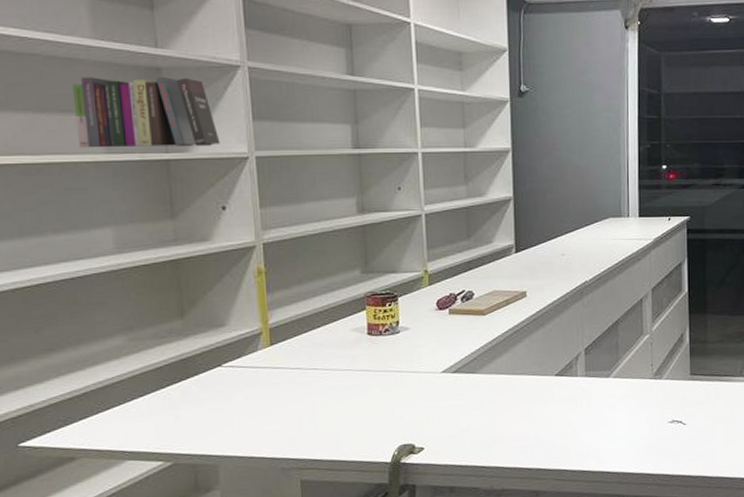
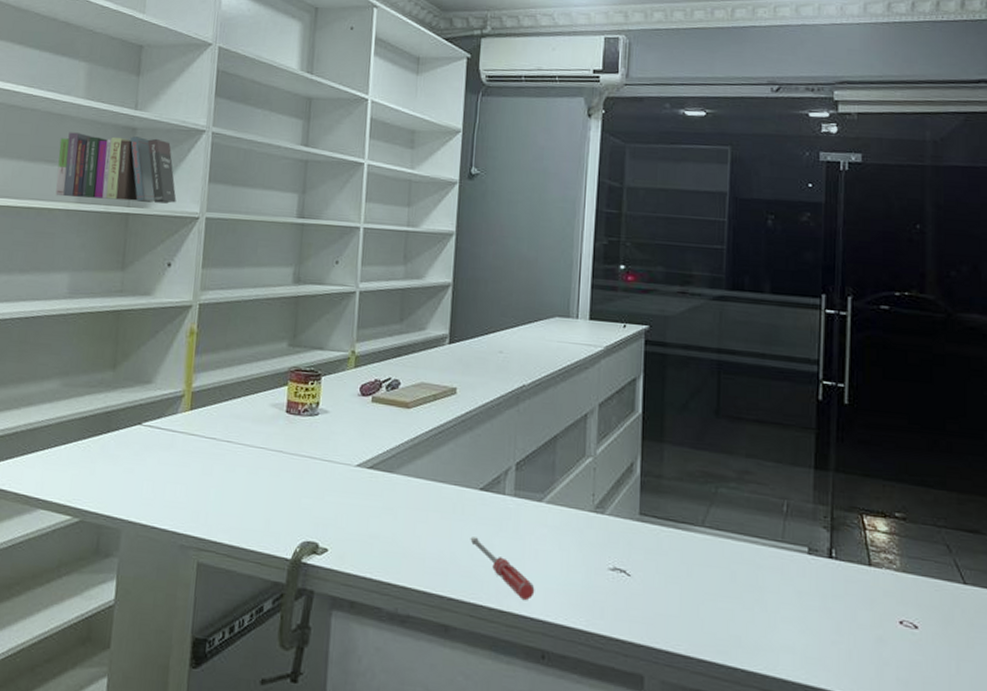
screwdriver: none [550,415,609,458] -> present [470,537,535,600]

